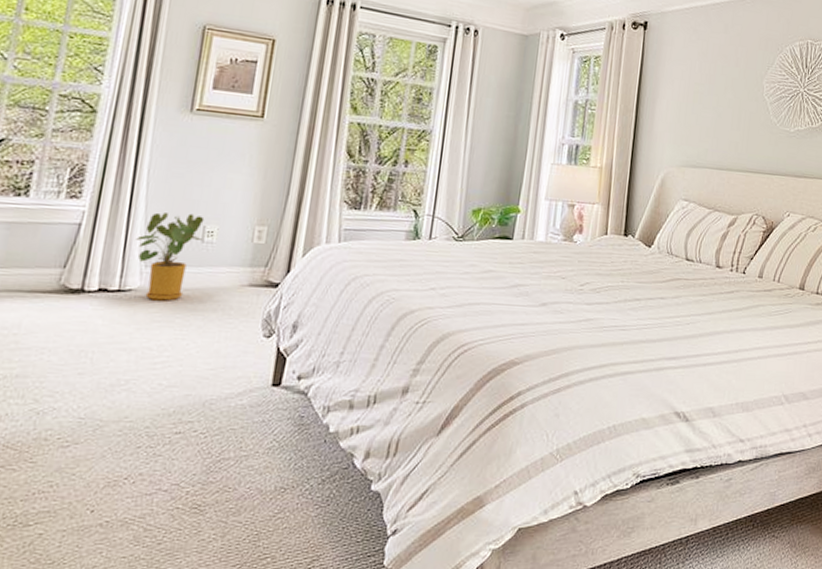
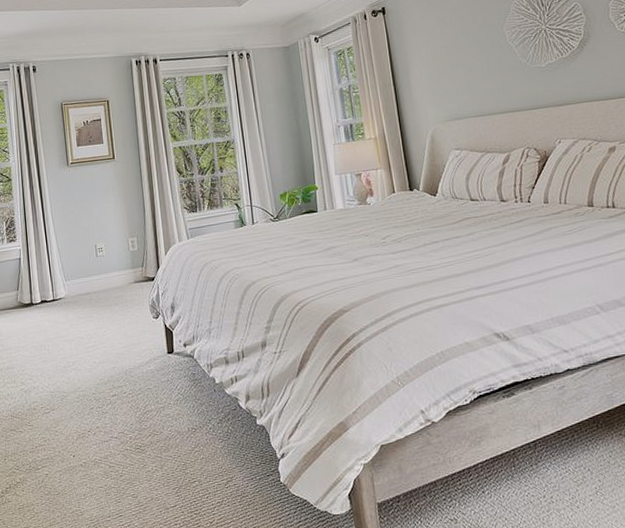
house plant: present [136,212,205,301] -> none [55,238,97,304]

